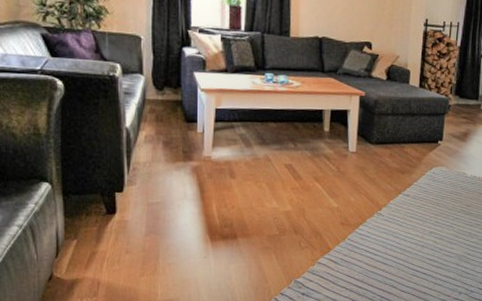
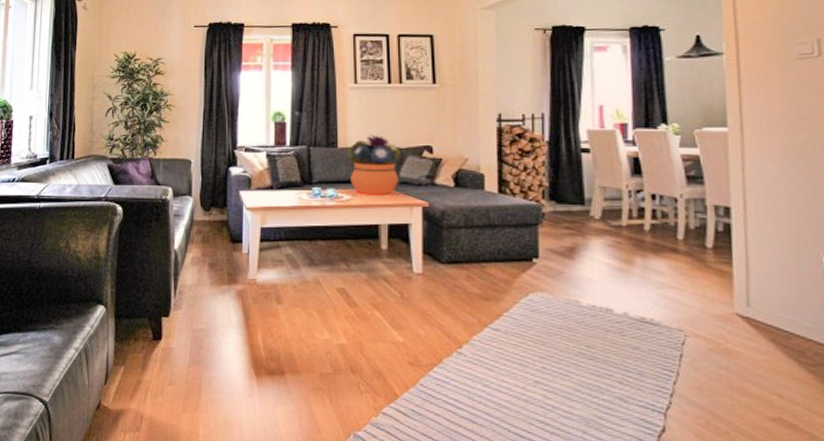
flower arrangement: none [298,27,345,84] -> present [346,134,401,196]

